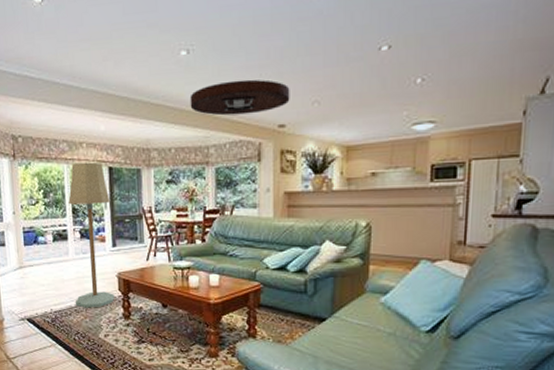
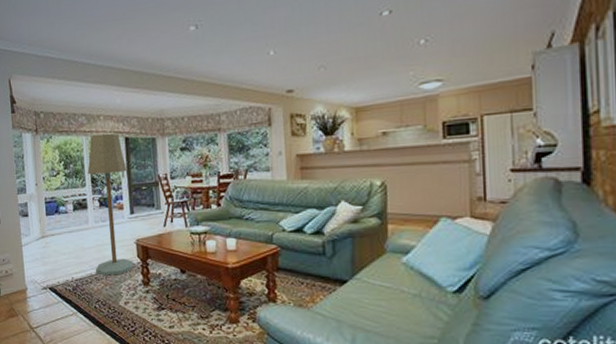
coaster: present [190,79,290,116] -> none [200,48,297,85]

